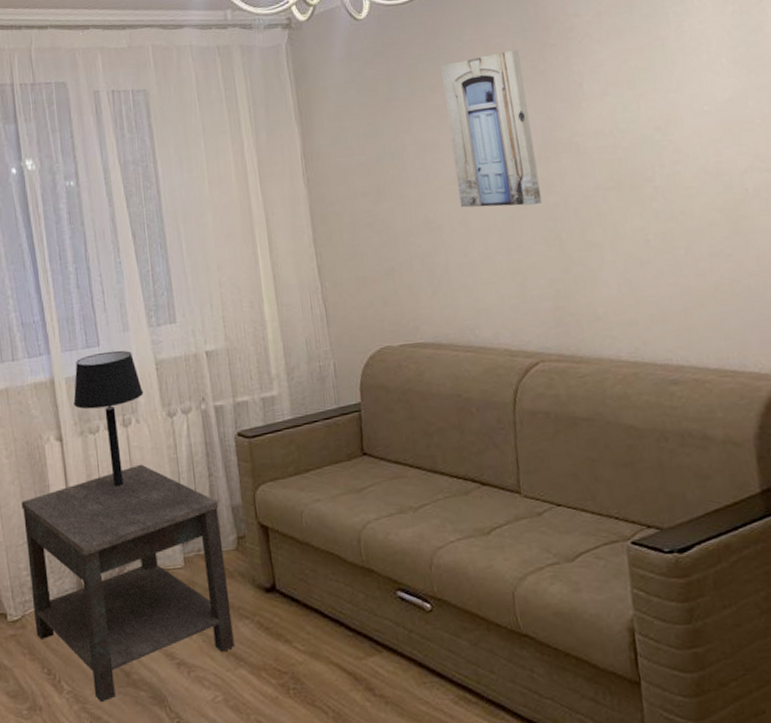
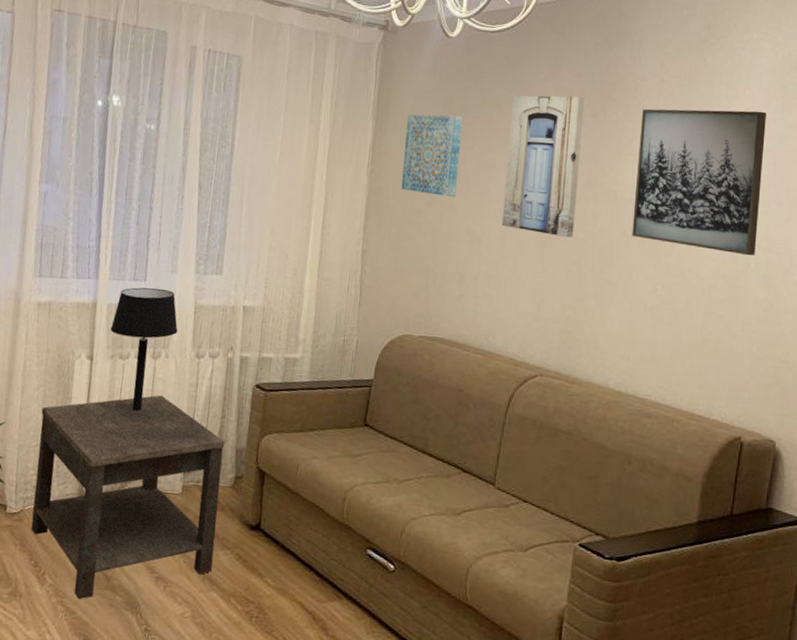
wall art: none [332,100,404,192] -> present [401,114,463,197]
wall art: none [584,20,751,189] -> present [632,108,766,256]

